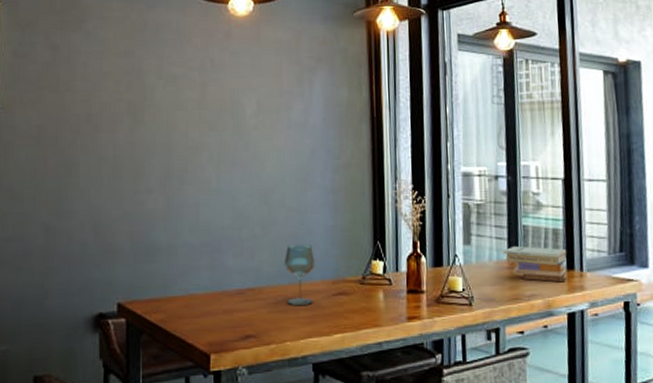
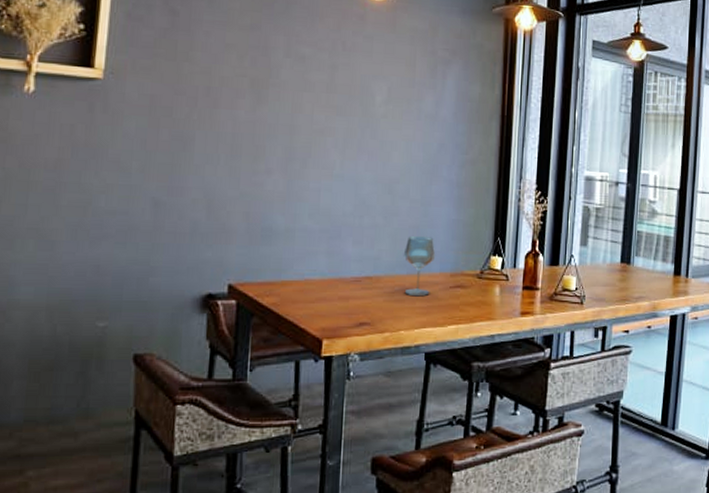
books: present [503,245,567,283] -> none [617,250,676,287]

